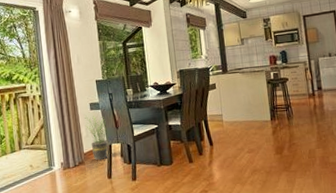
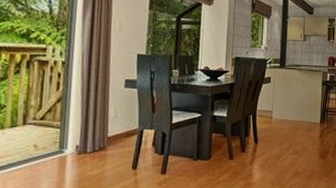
potted plant: present [85,115,109,161] -> none [115,93,141,147]

